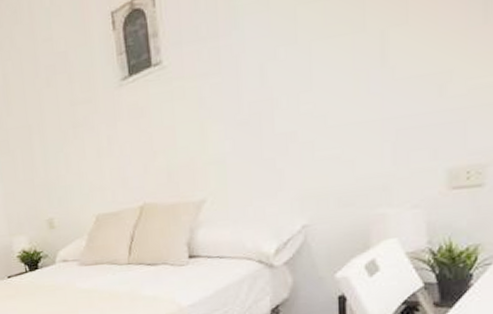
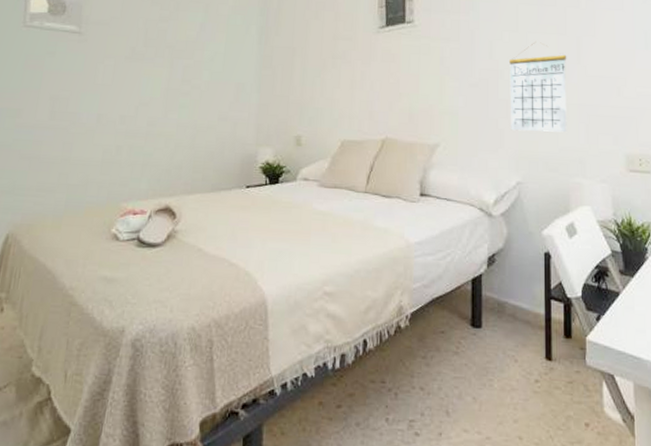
calendar: none [286,53,367,168] -> present [508,43,567,133]

